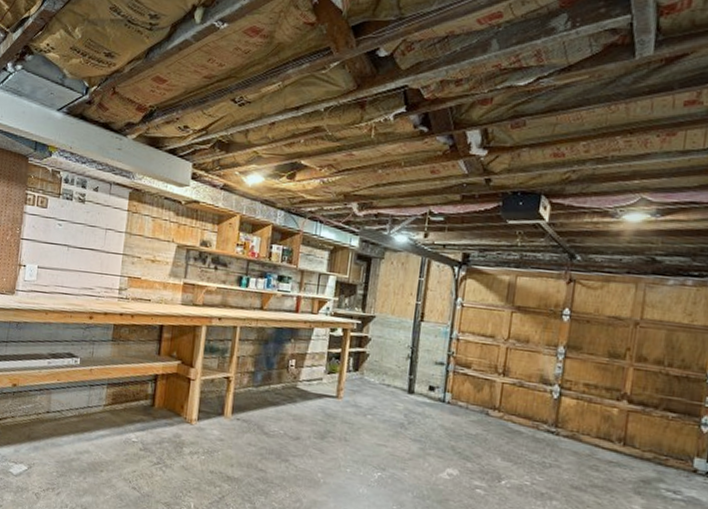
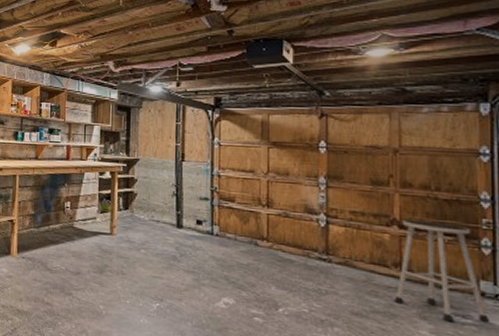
stool: none [613,394,698,500] -> present [395,219,491,324]

